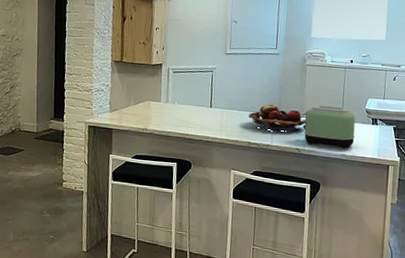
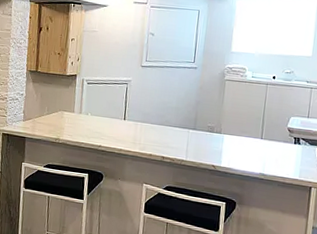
fruit basket: present [248,104,307,132] -> none [163,119,224,148]
toaster: present [301,105,356,150] -> none [218,121,277,169]

